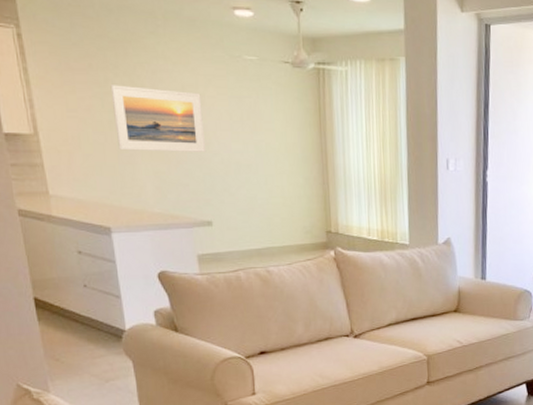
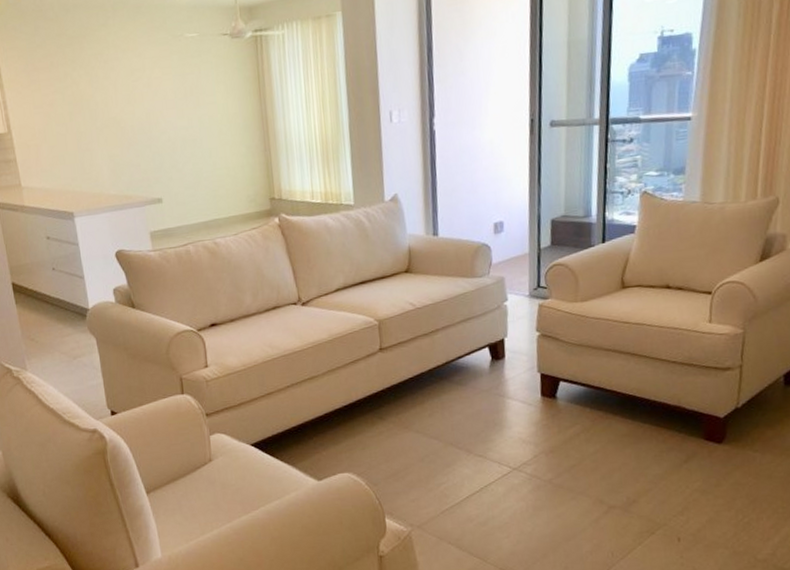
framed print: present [110,85,205,152] -> none [69,75,154,139]

